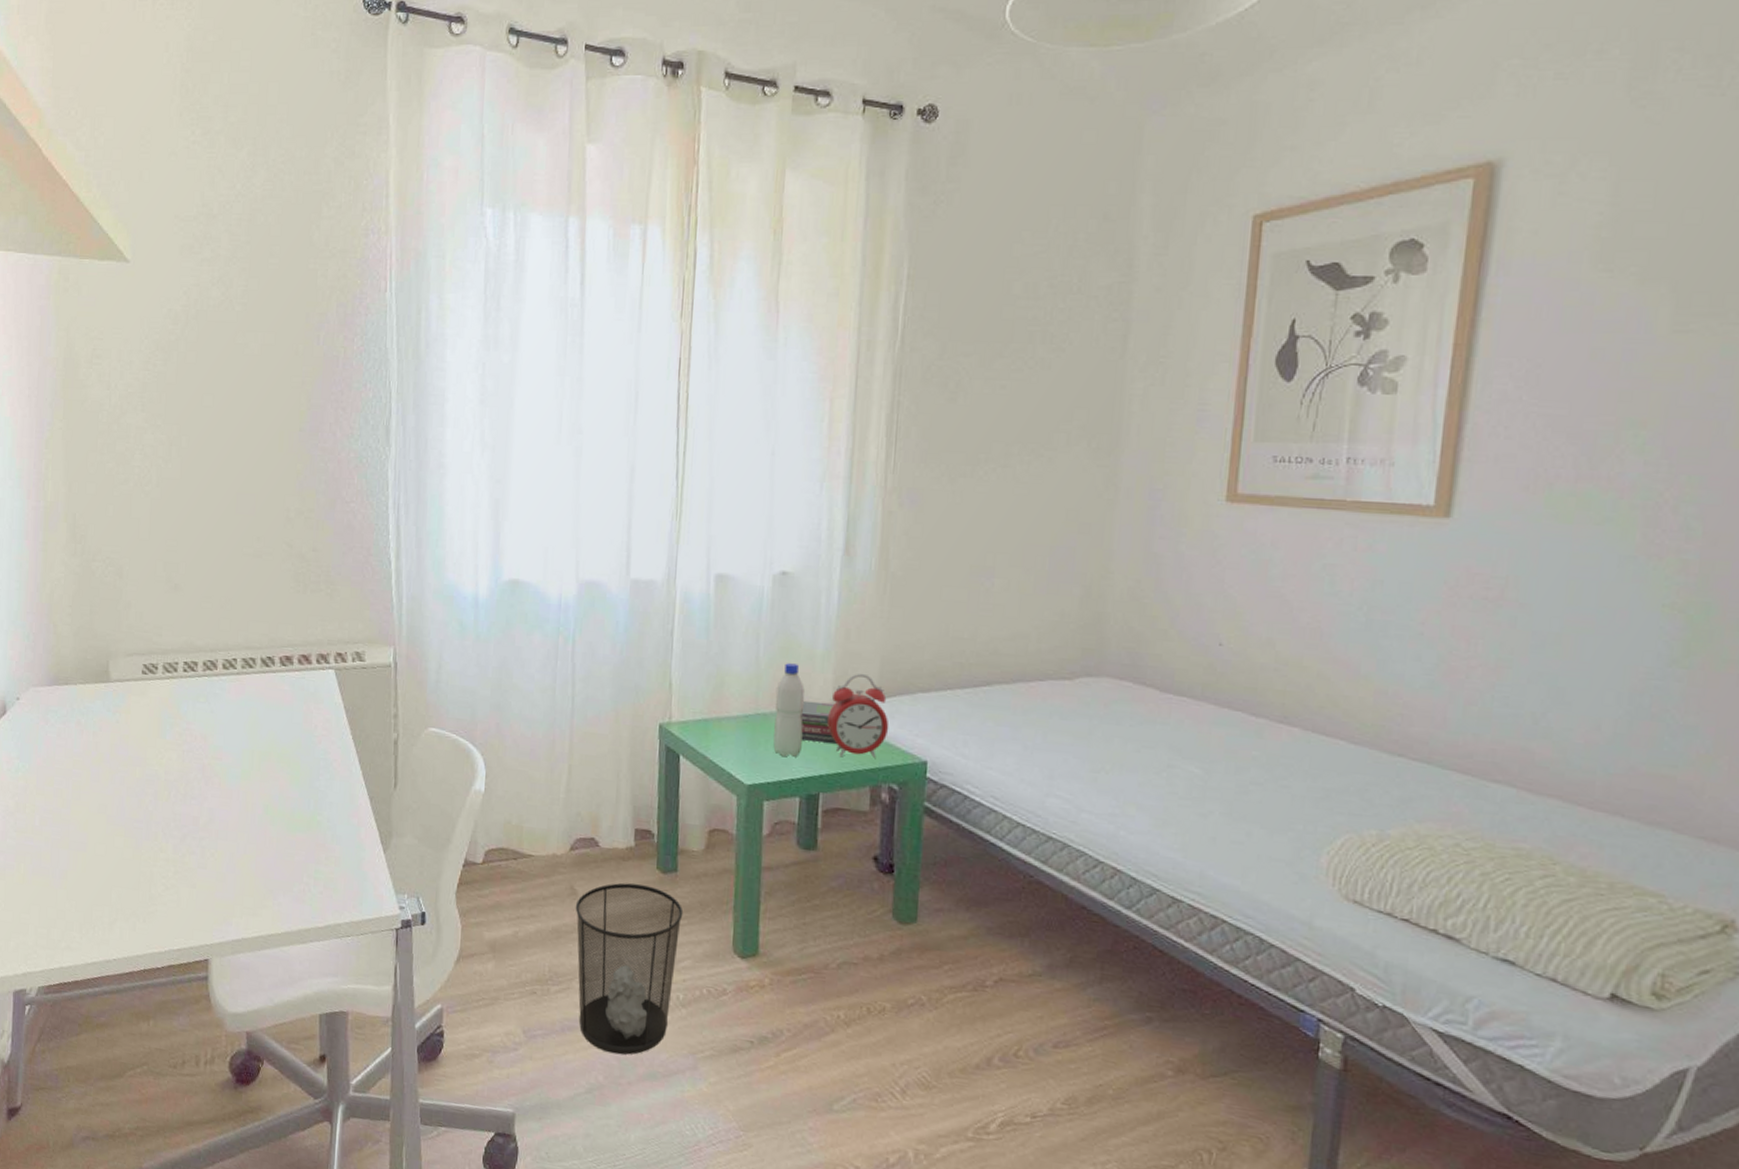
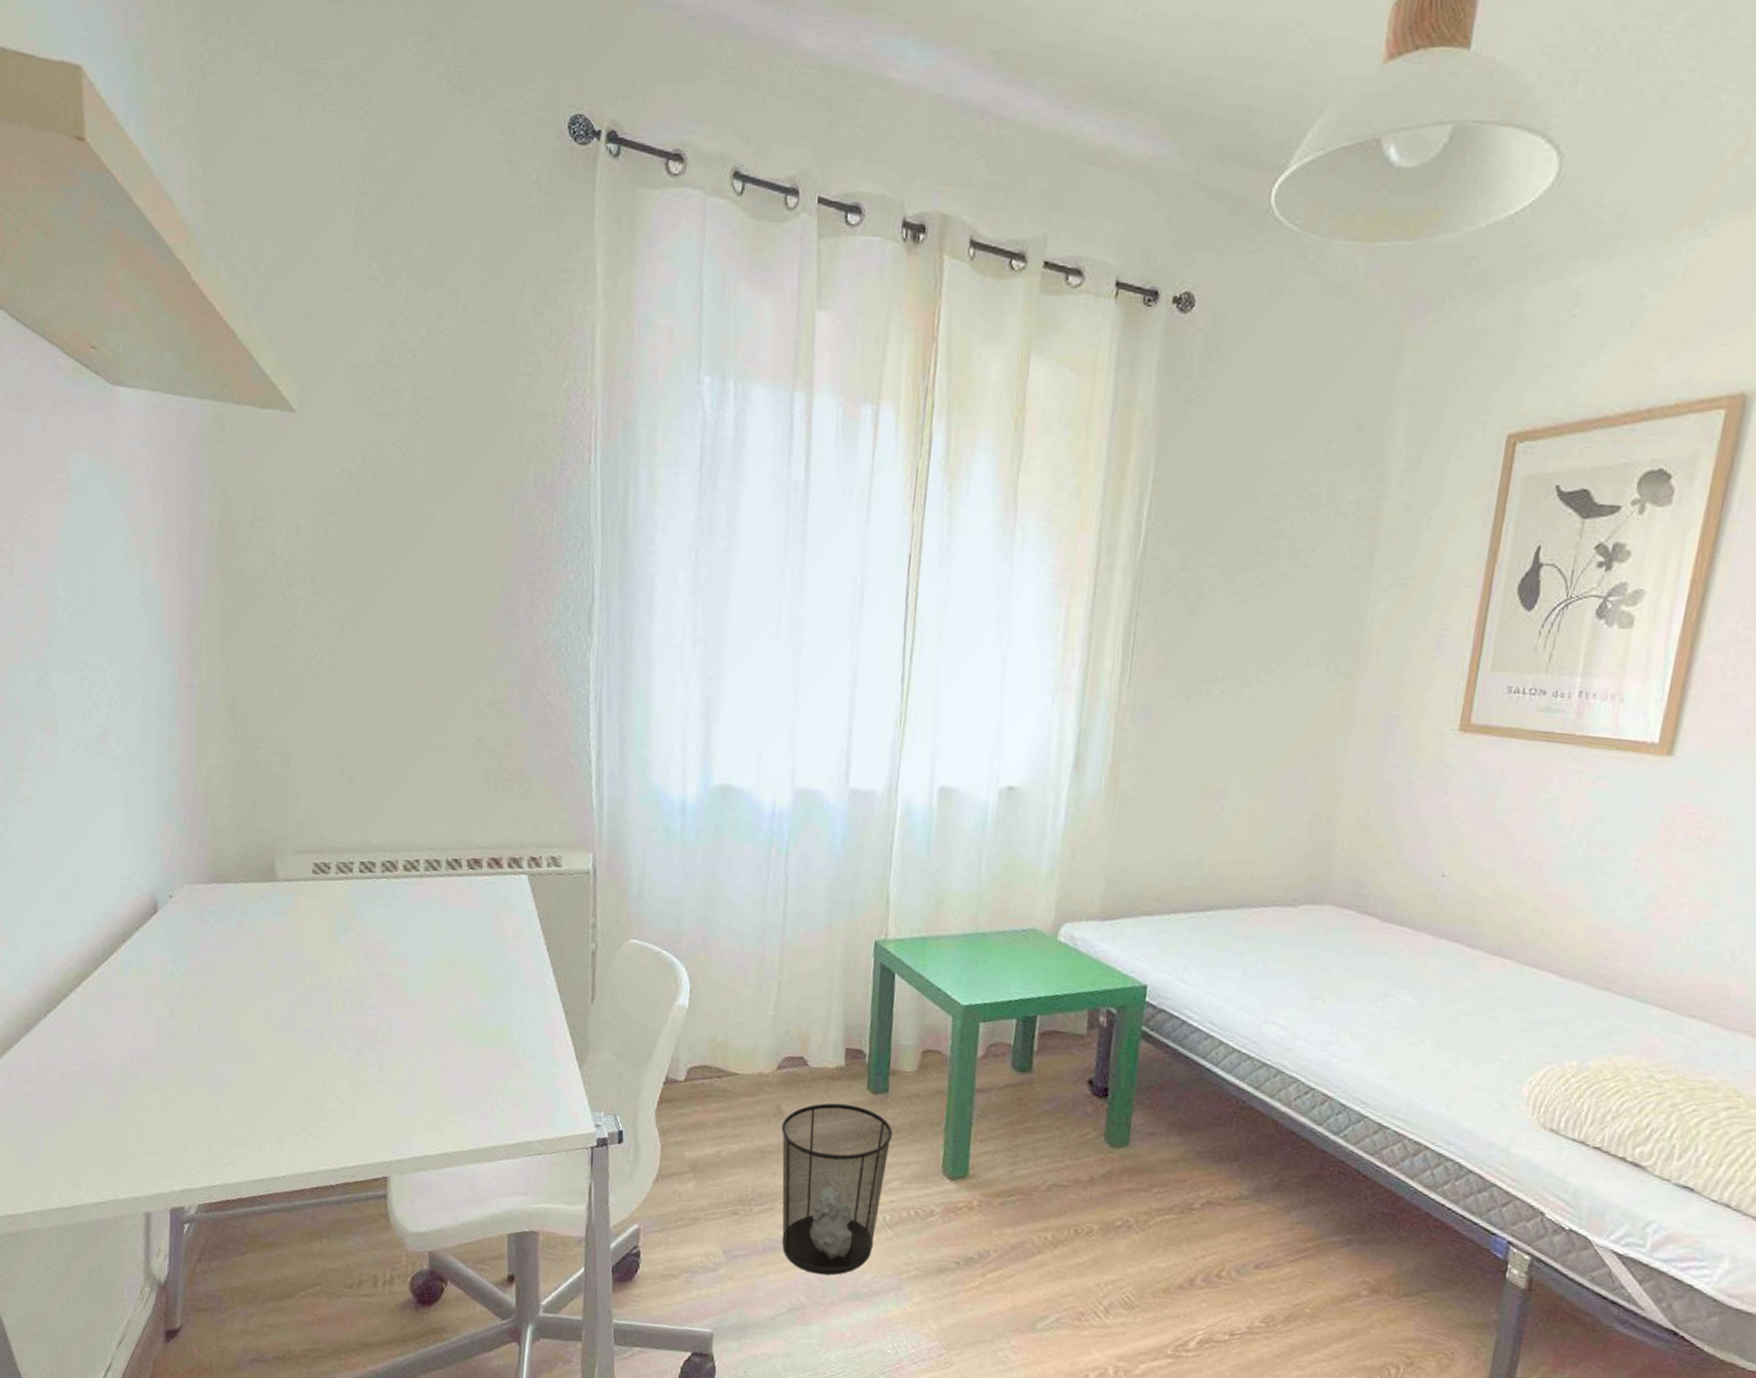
water bottle: present [773,663,806,757] -> none [991,881,1028,978]
books: present [801,700,837,744] -> none [1020,920,1057,966]
alarm clock: present [826,674,890,758] -> none [1047,895,1111,981]

